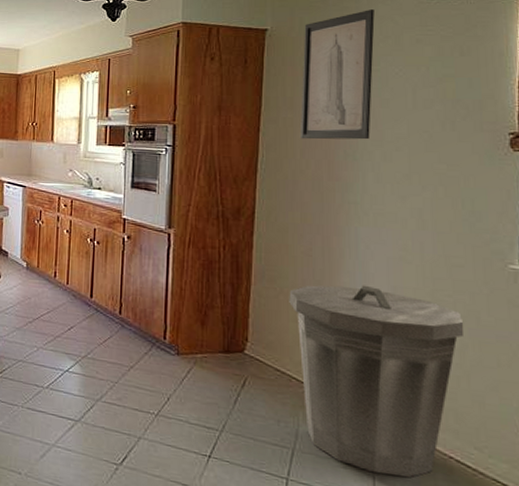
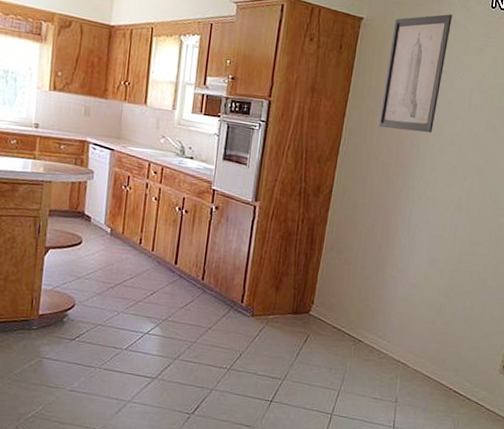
trash can: present [289,285,464,478] -> none [351,256,476,406]

